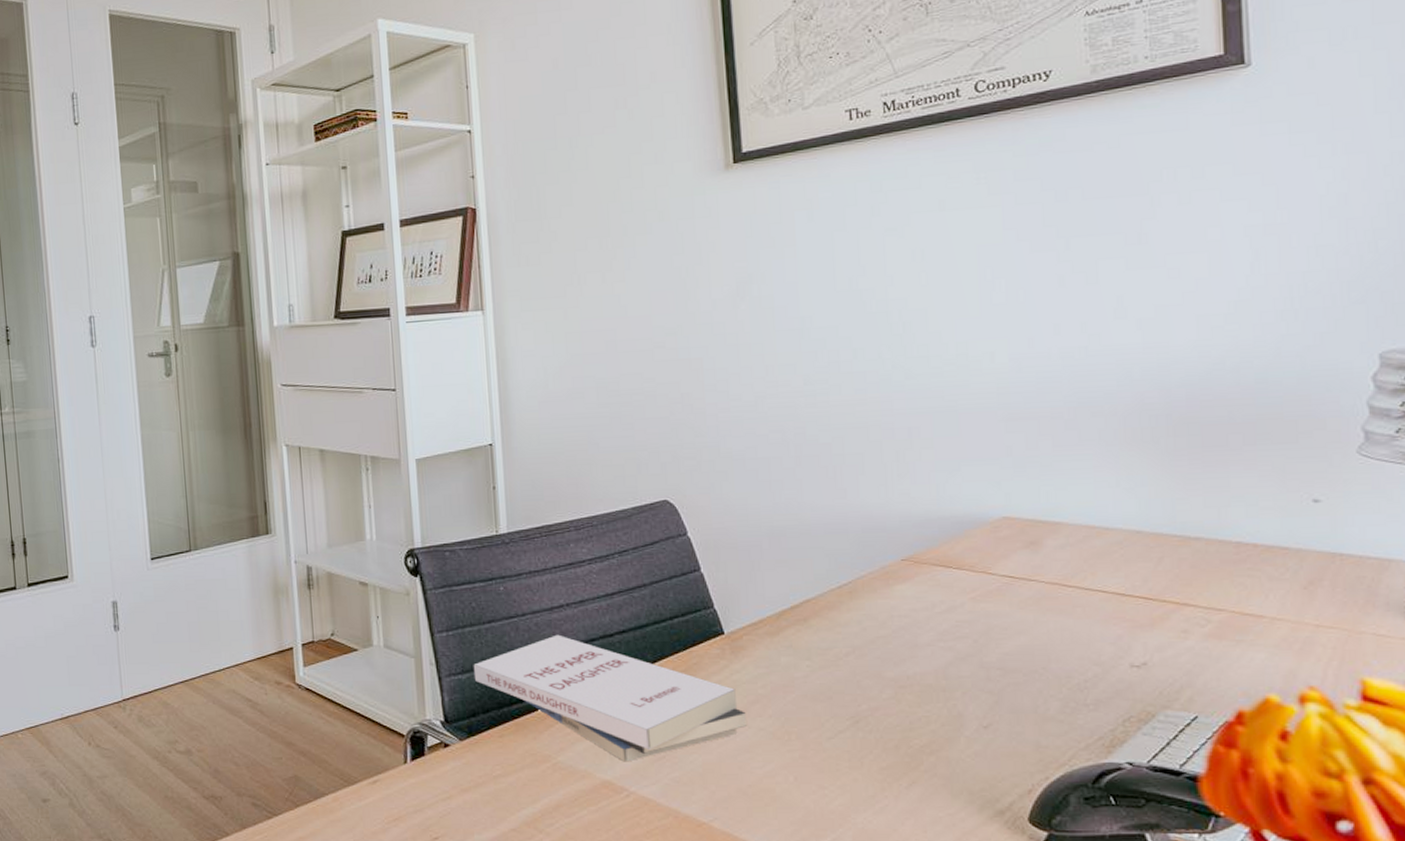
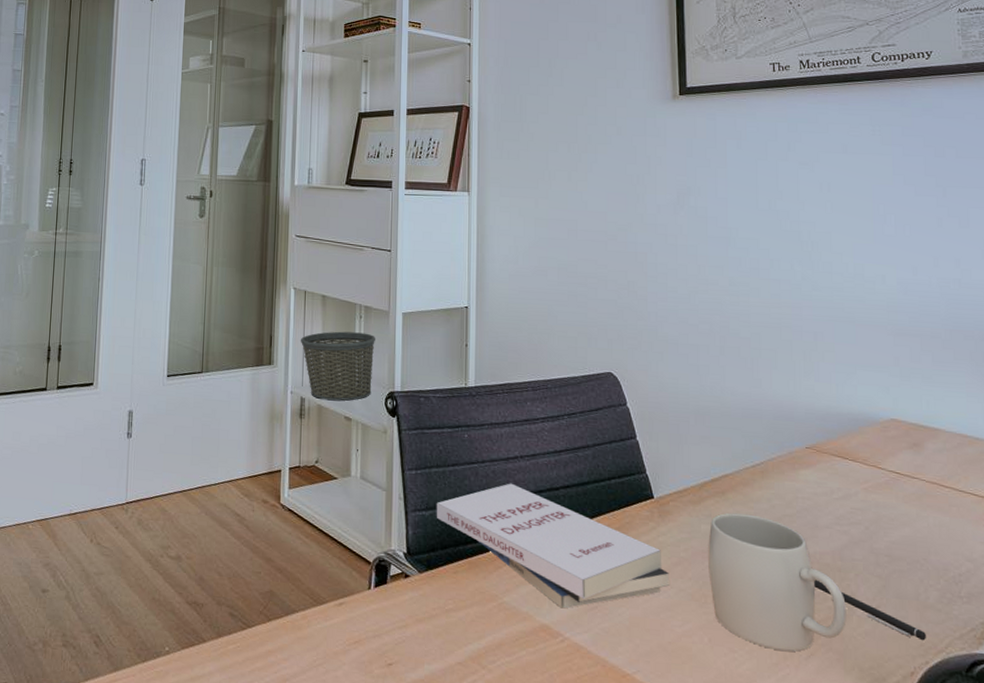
basket: none [299,486,388,567] -> present [300,331,376,401]
mug: none [788,640,953,783] -> present [707,513,847,652]
pen: none [914,703,1046,756] -> present [814,579,926,641]

